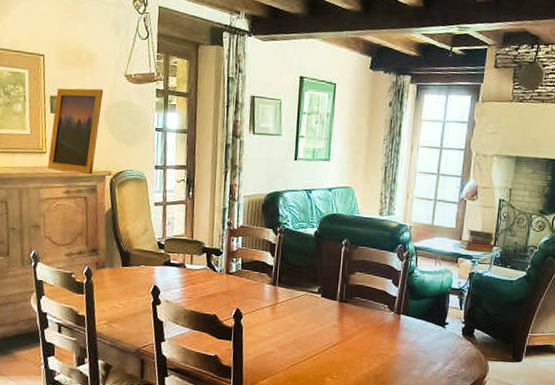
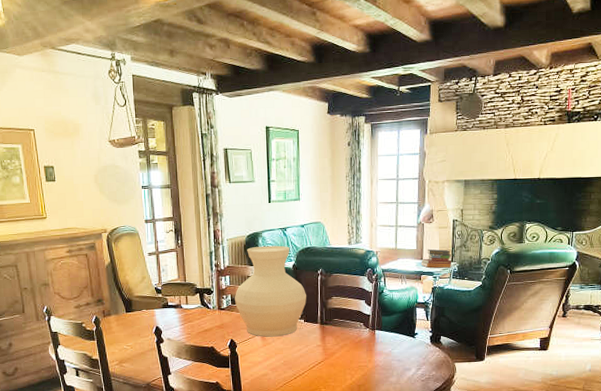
picture frame: present [47,88,104,175] -> none [49,155,92,234]
vase: none [245,207,327,311] -> present [234,245,306,337]

